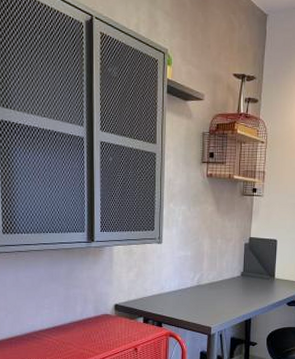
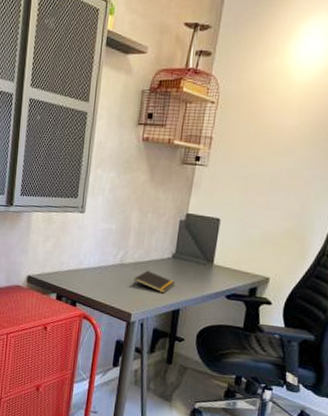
notepad: none [211,289,245,307] -> present [133,270,175,294]

